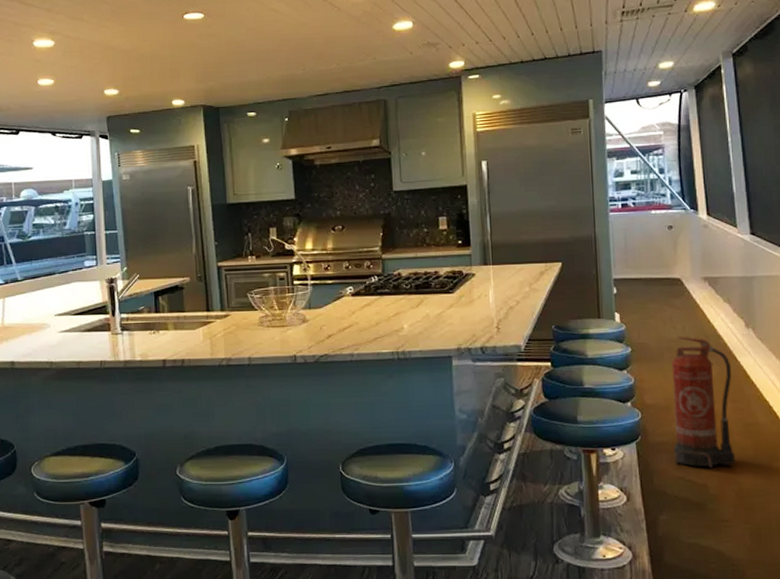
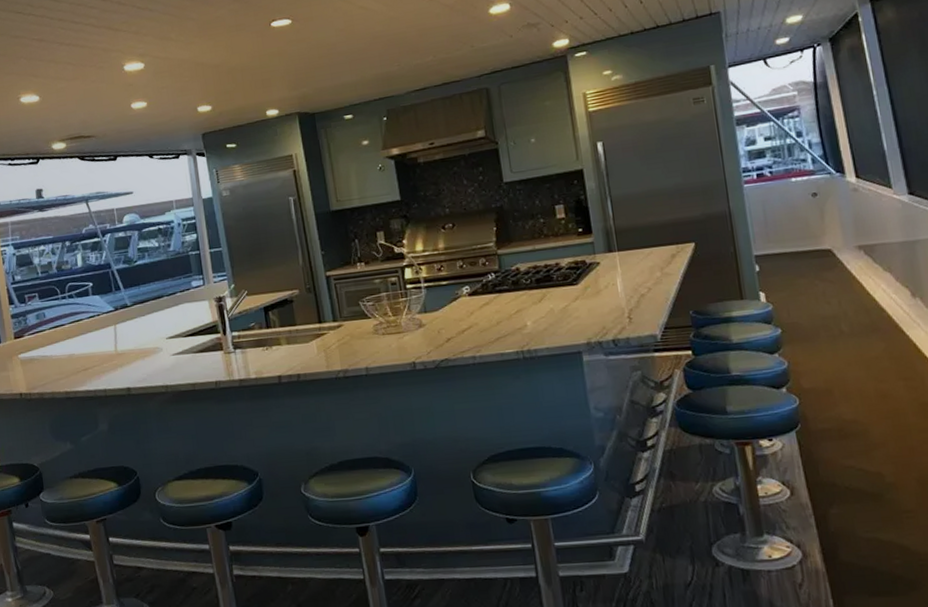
fire extinguisher: present [671,336,736,468] -> none [828,312,913,454]

